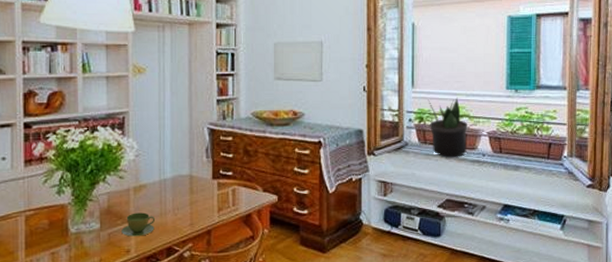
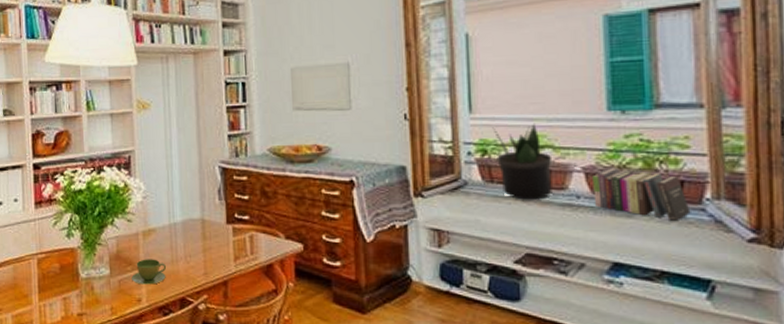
books: none [494,133,554,172] -> present [593,167,691,220]

